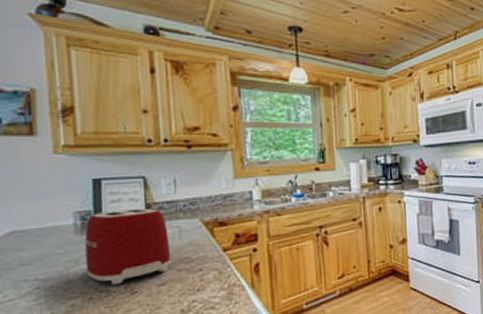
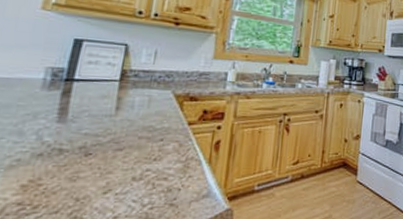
toaster: present [85,208,171,285] -> none [44,71,139,144]

